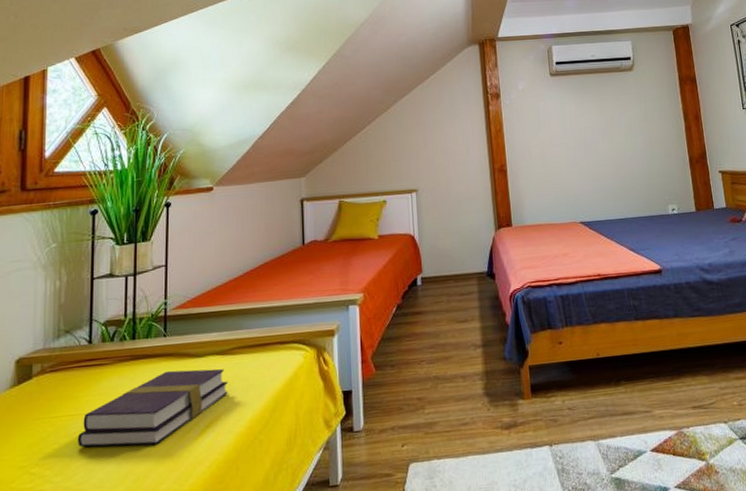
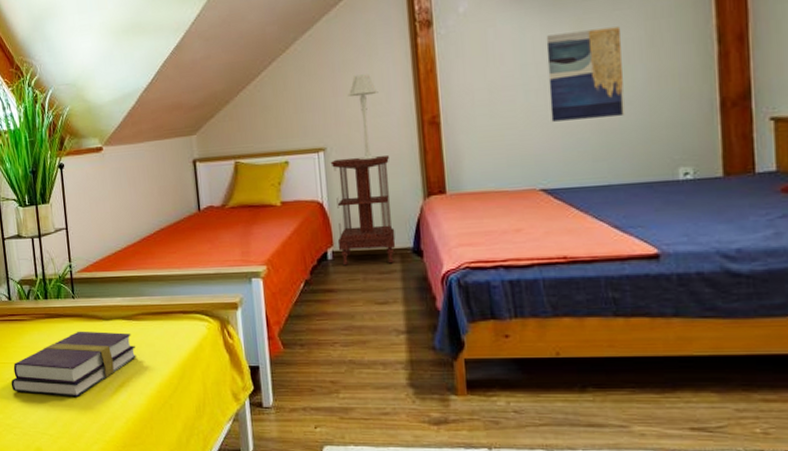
side table: none [421,195,474,290] -> present [330,155,396,266]
table lamp: none [436,131,460,200] -> present [347,74,379,161]
wall art: none [578,106,632,171] -> present [546,26,624,122]

